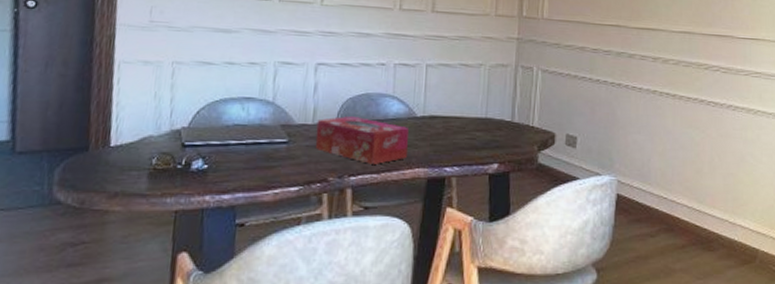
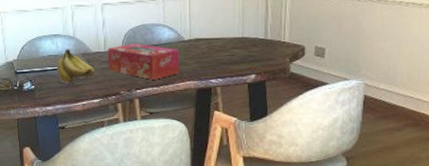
fruit: none [243,117,297,165] -> present [57,49,95,84]

